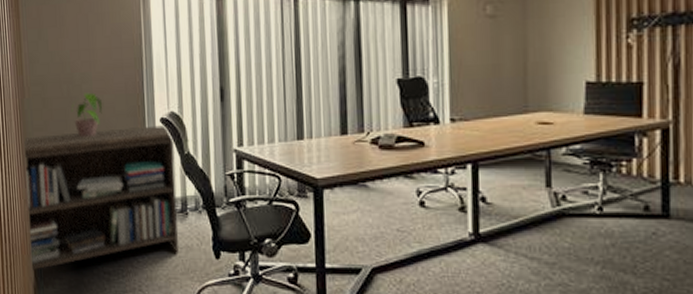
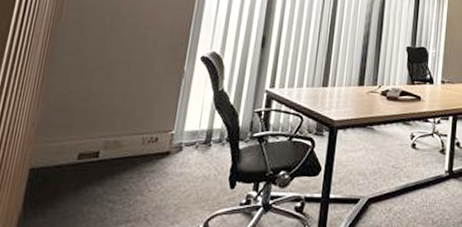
storage cabinet: present [23,125,179,270] -> none [21,60,210,199]
potted plant: present [71,92,103,138] -> none [109,25,146,67]

